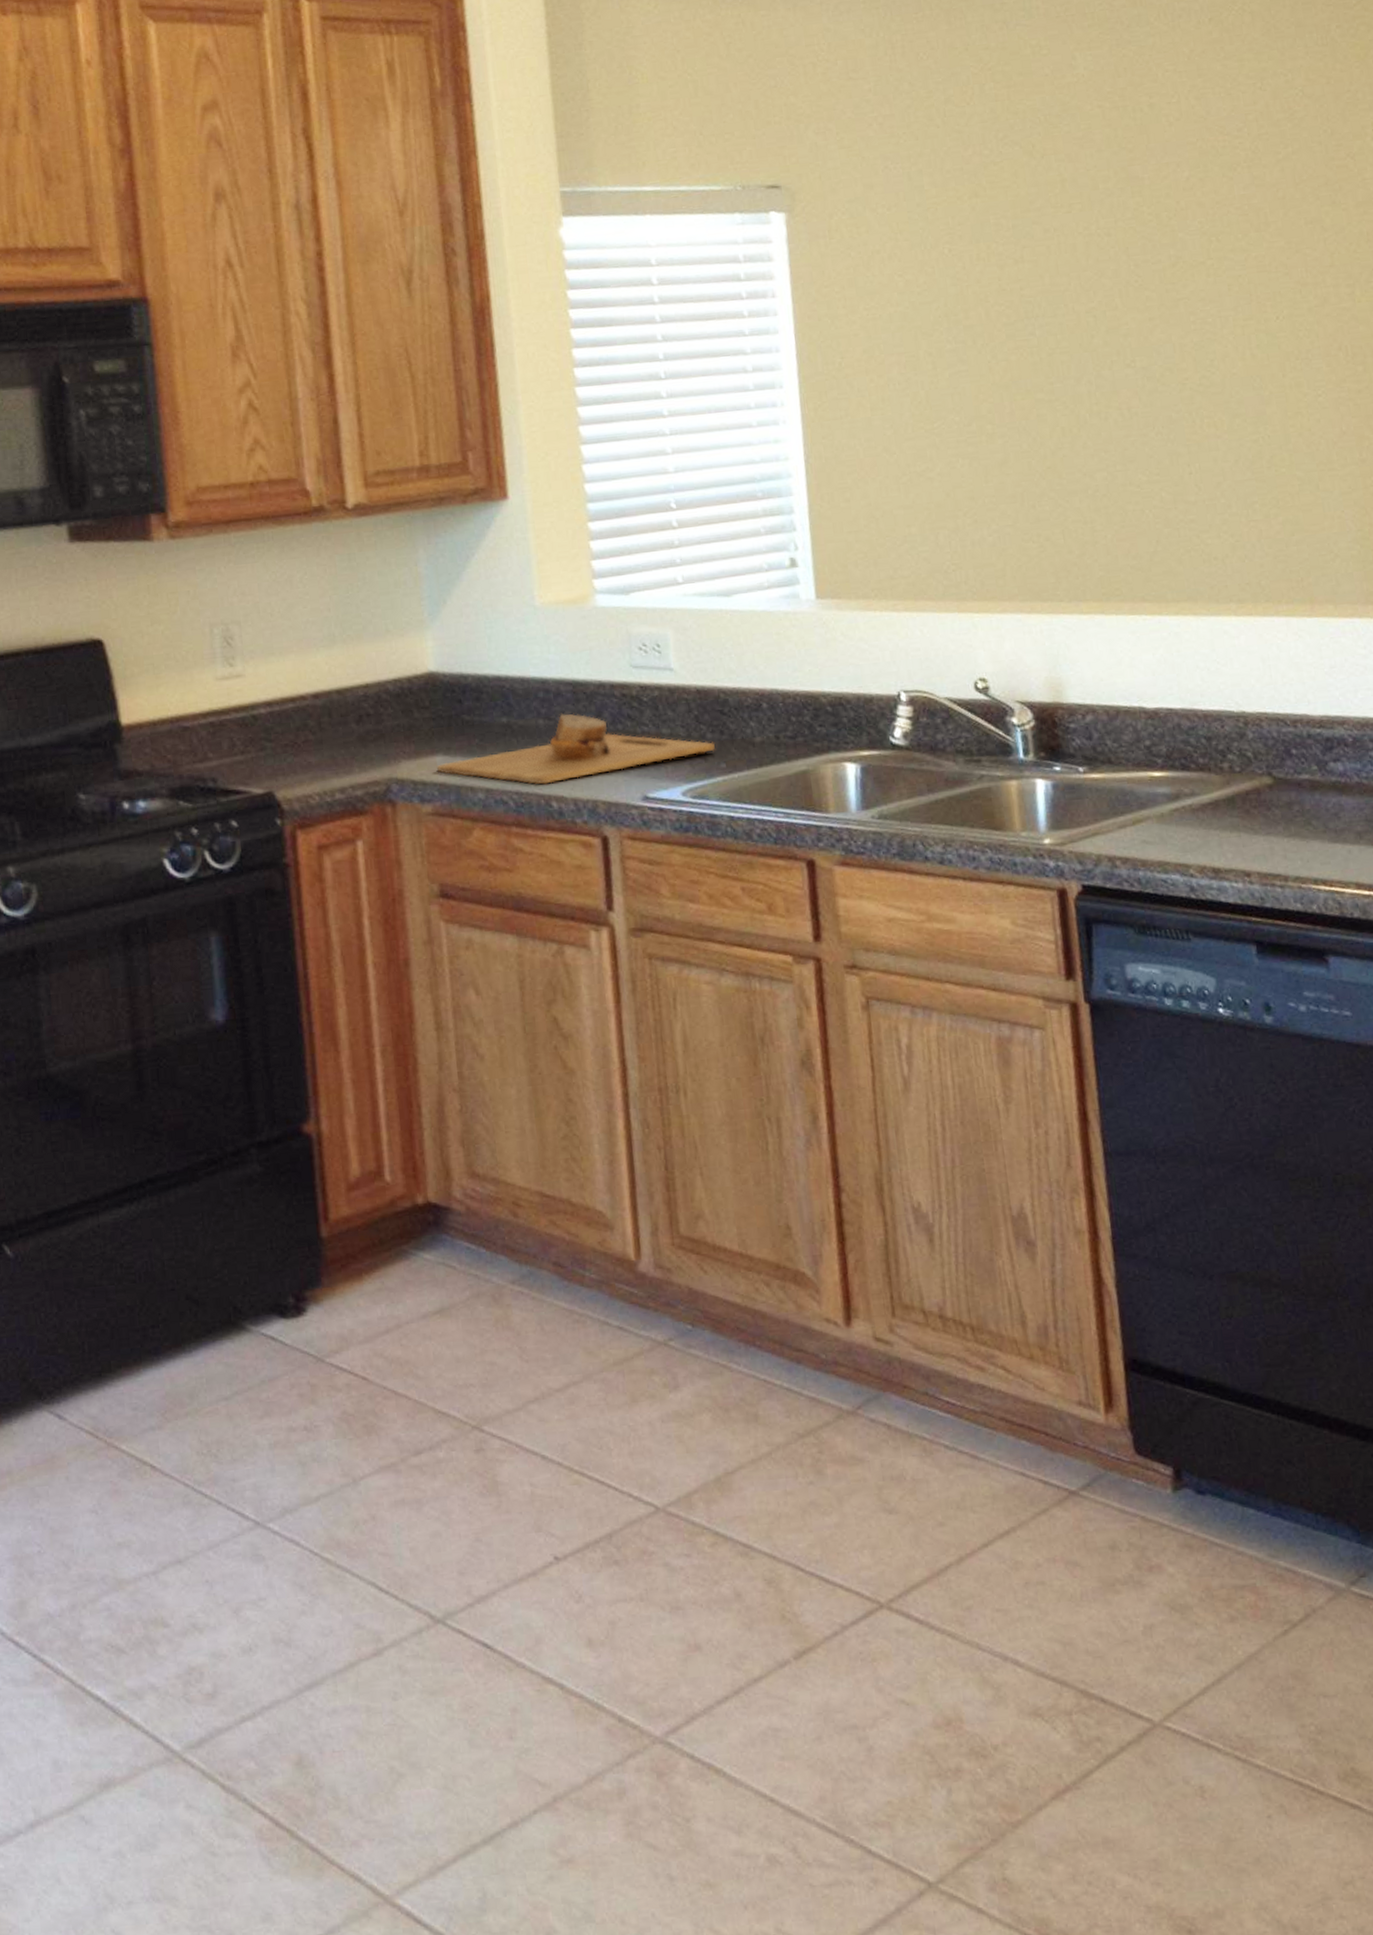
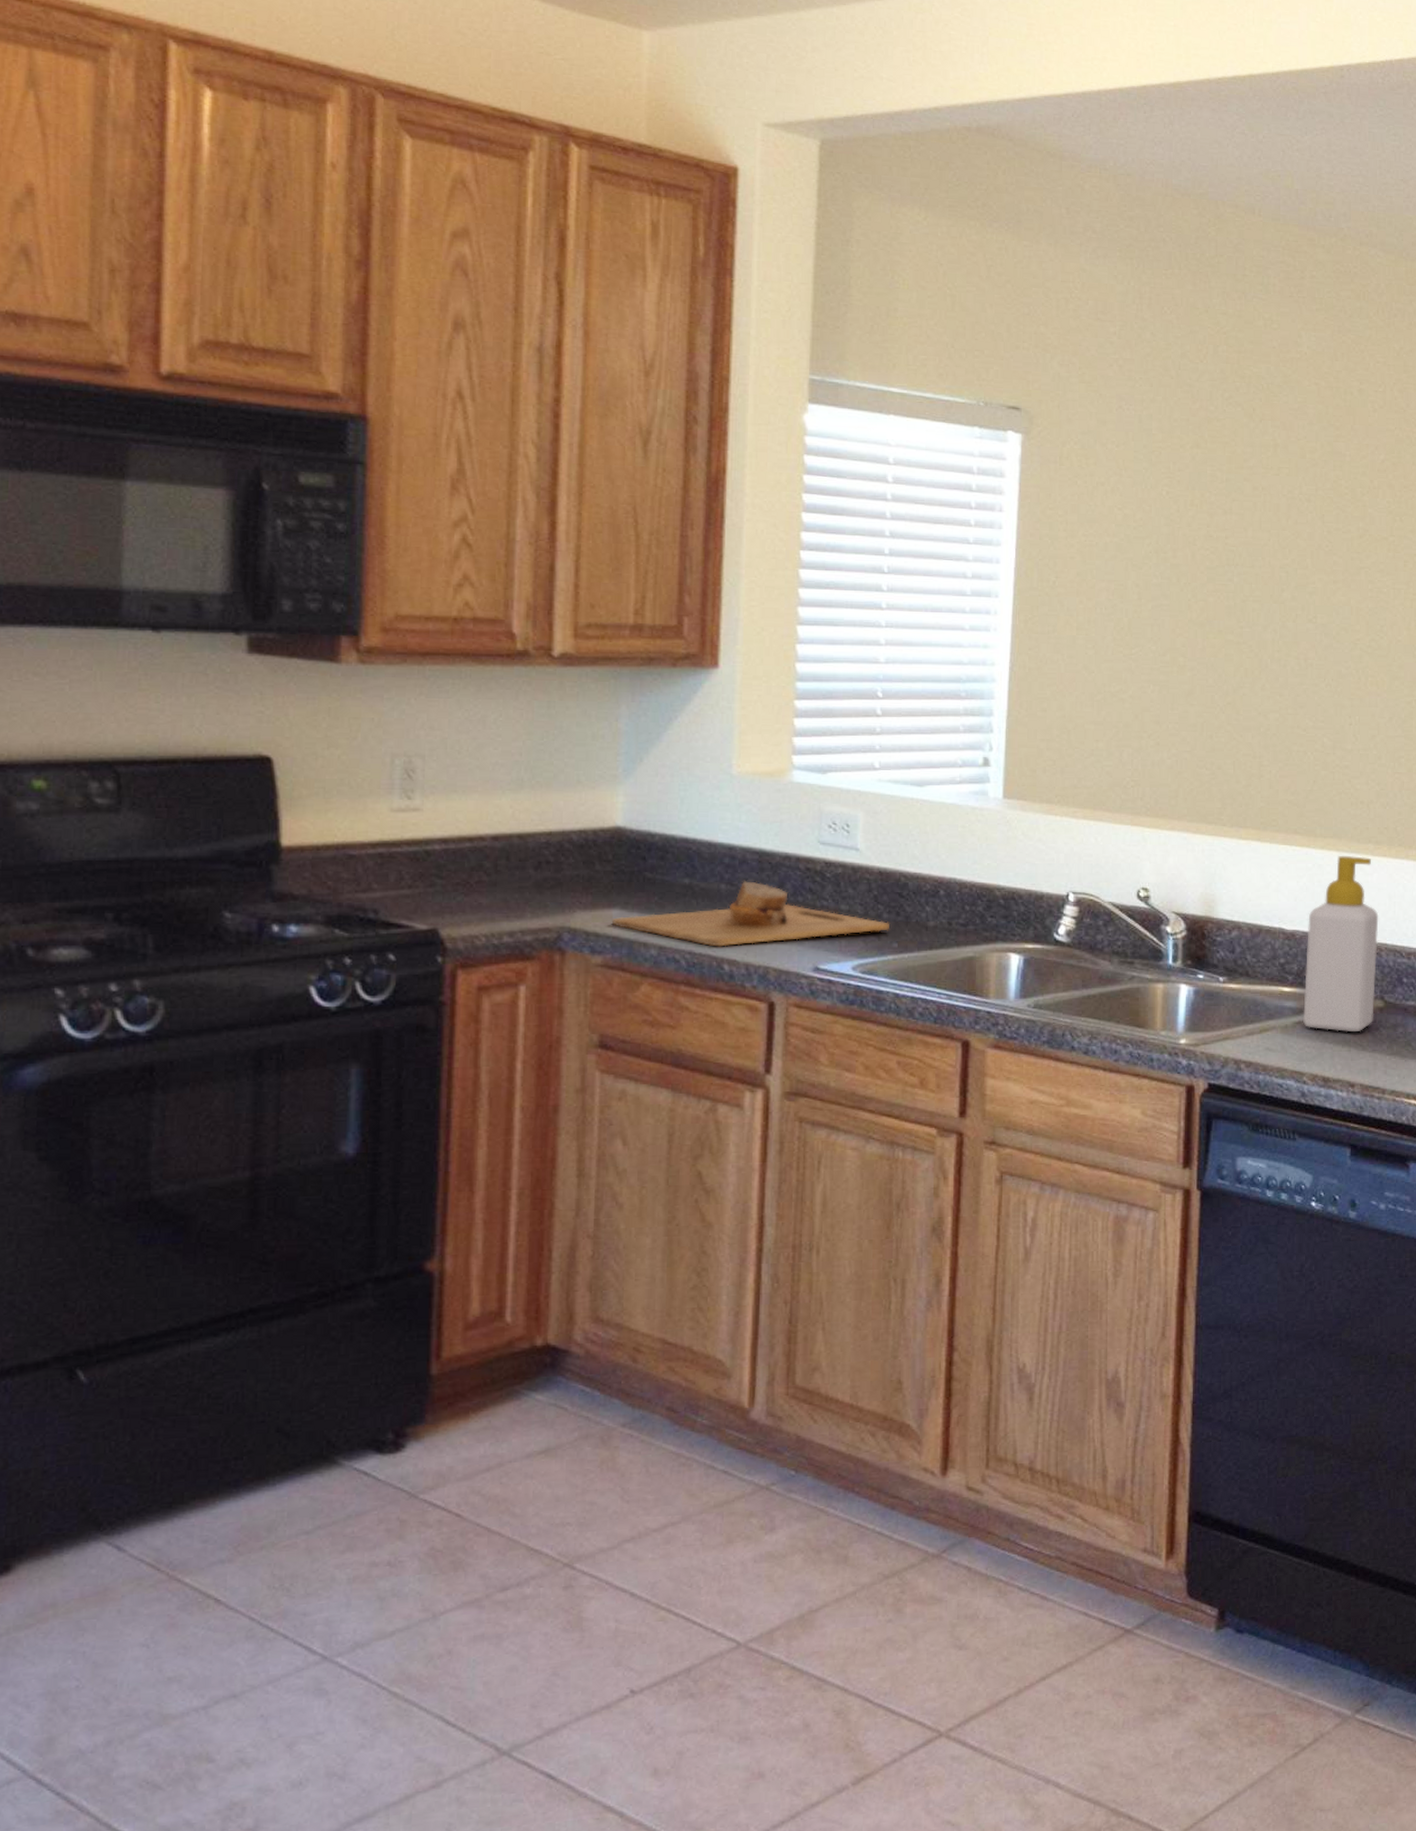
soap bottle: none [1171,618,1263,816] -> present [1303,856,1379,1033]

